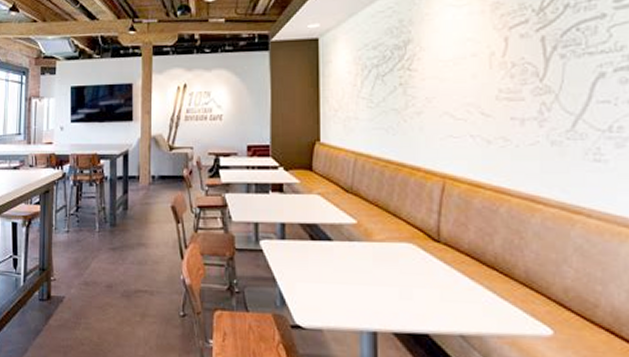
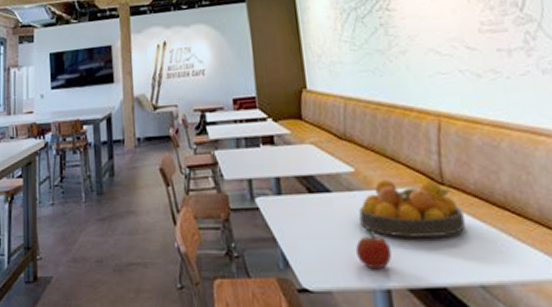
fruit: none [348,278,383,314] -> present [355,230,393,270]
fruit bowl: none [356,233,454,289] -> present [358,179,465,238]

